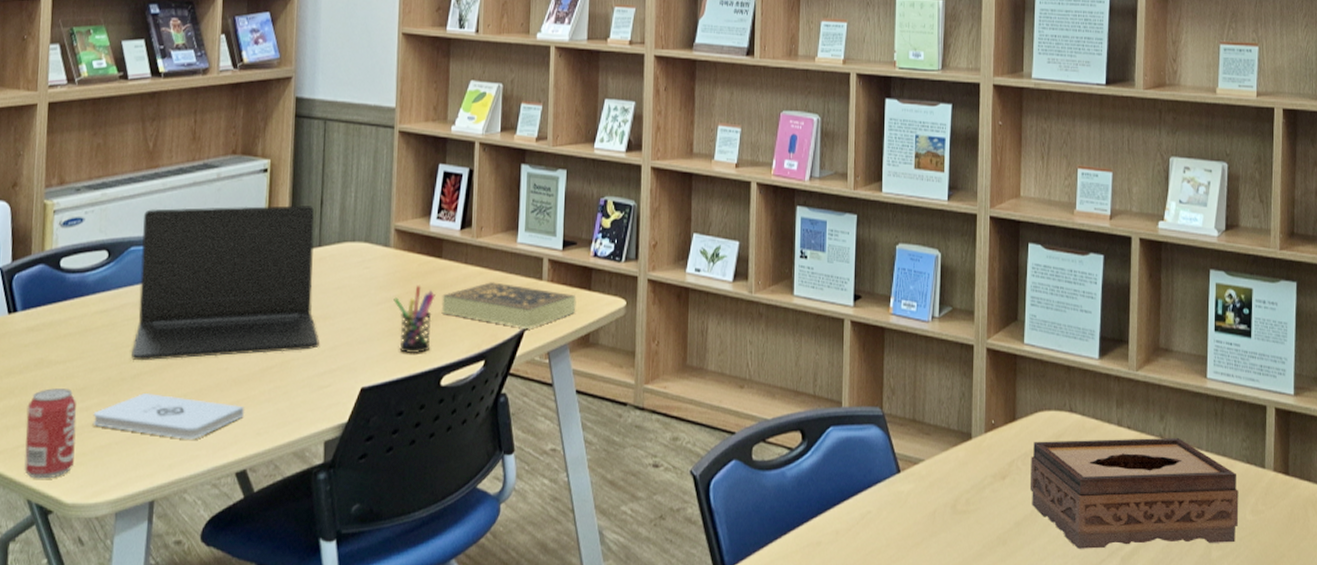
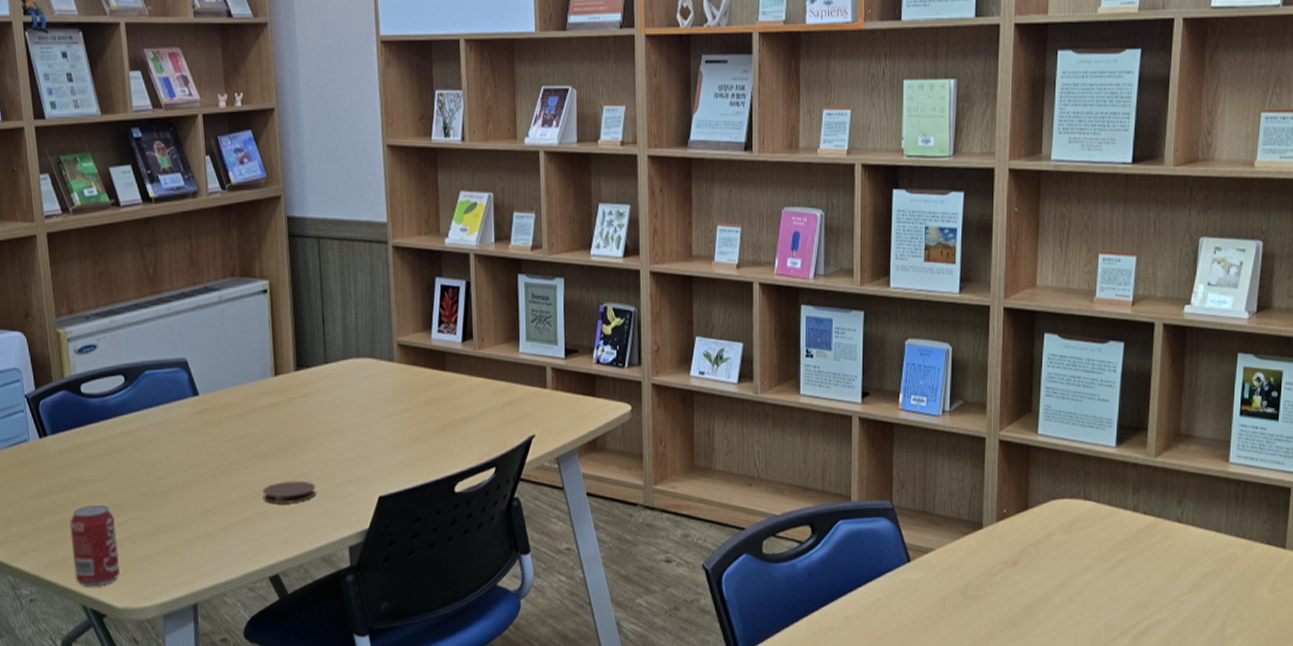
notepad: present [92,393,245,440] -> none [131,507,272,548]
laptop: present [132,205,319,361] -> none [152,324,335,478]
coaster: none [238,368,296,392] -> present [262,481,317,503]
pen holder: present [393,285,436,354] -> none [402,397,443,464]
book: present [441,282,576,328] -> none [449,392,582,435]
tissue box: present [1031,437,1239,549] -> none [1042,521,1257,629]

